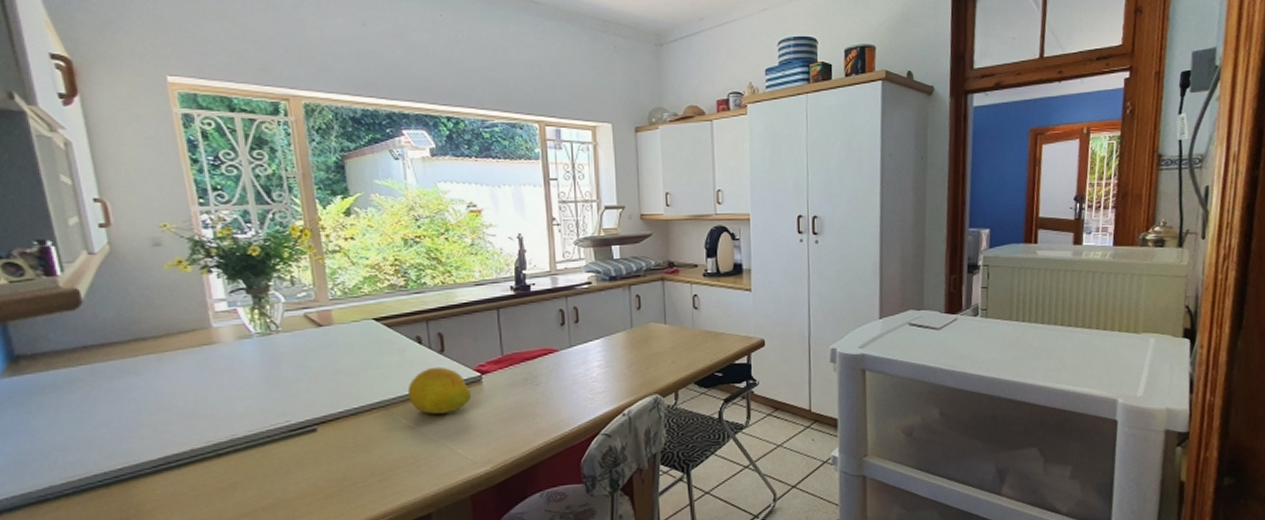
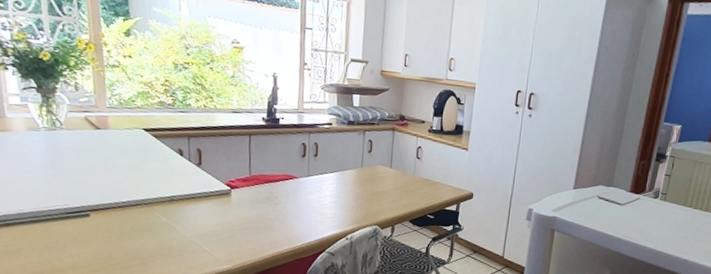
fruit: present [407,367,472,414] -> none [167,177,222,217]

